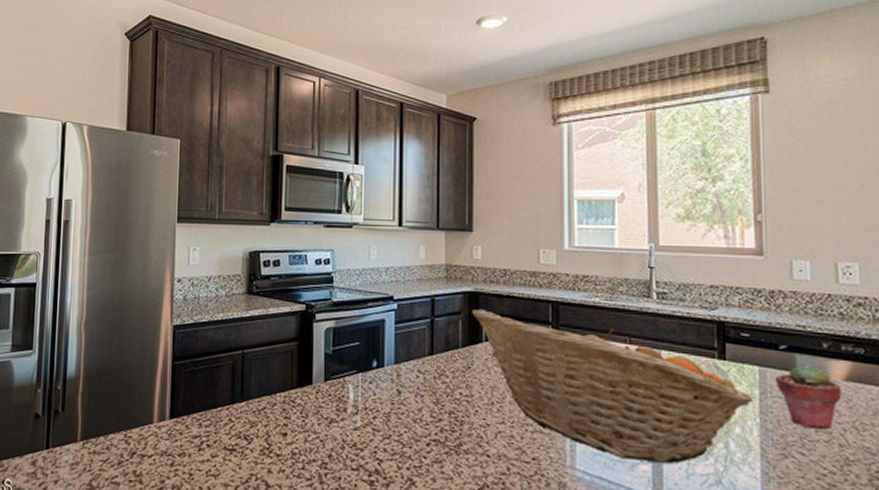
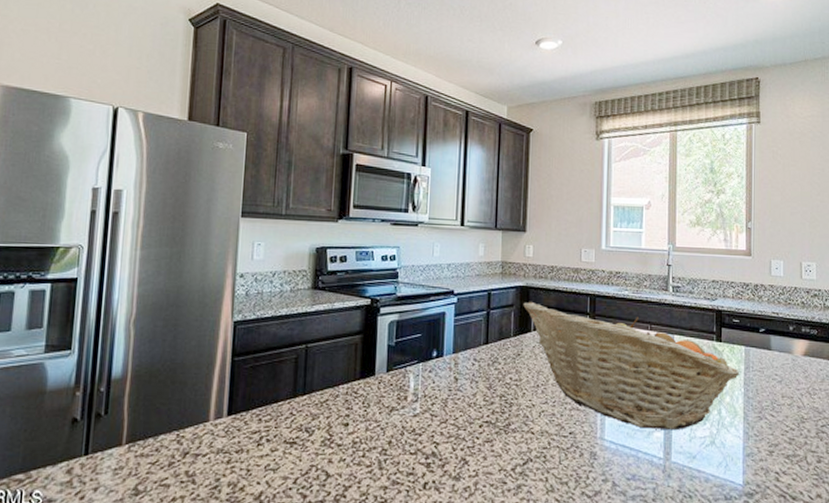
potted succulent: present [775,363,842,430] -> none [756,343,801,395]

